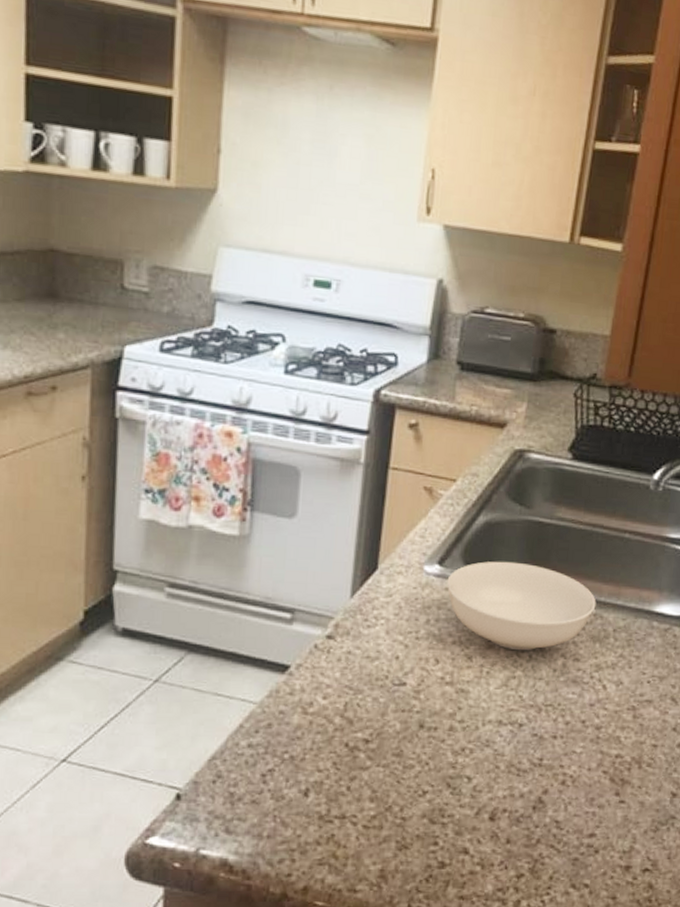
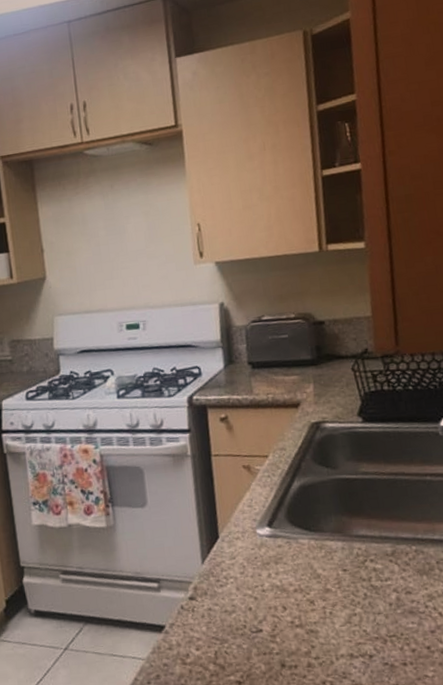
bowl: present [446,561,597,651] -> none [278,515,415,591]

